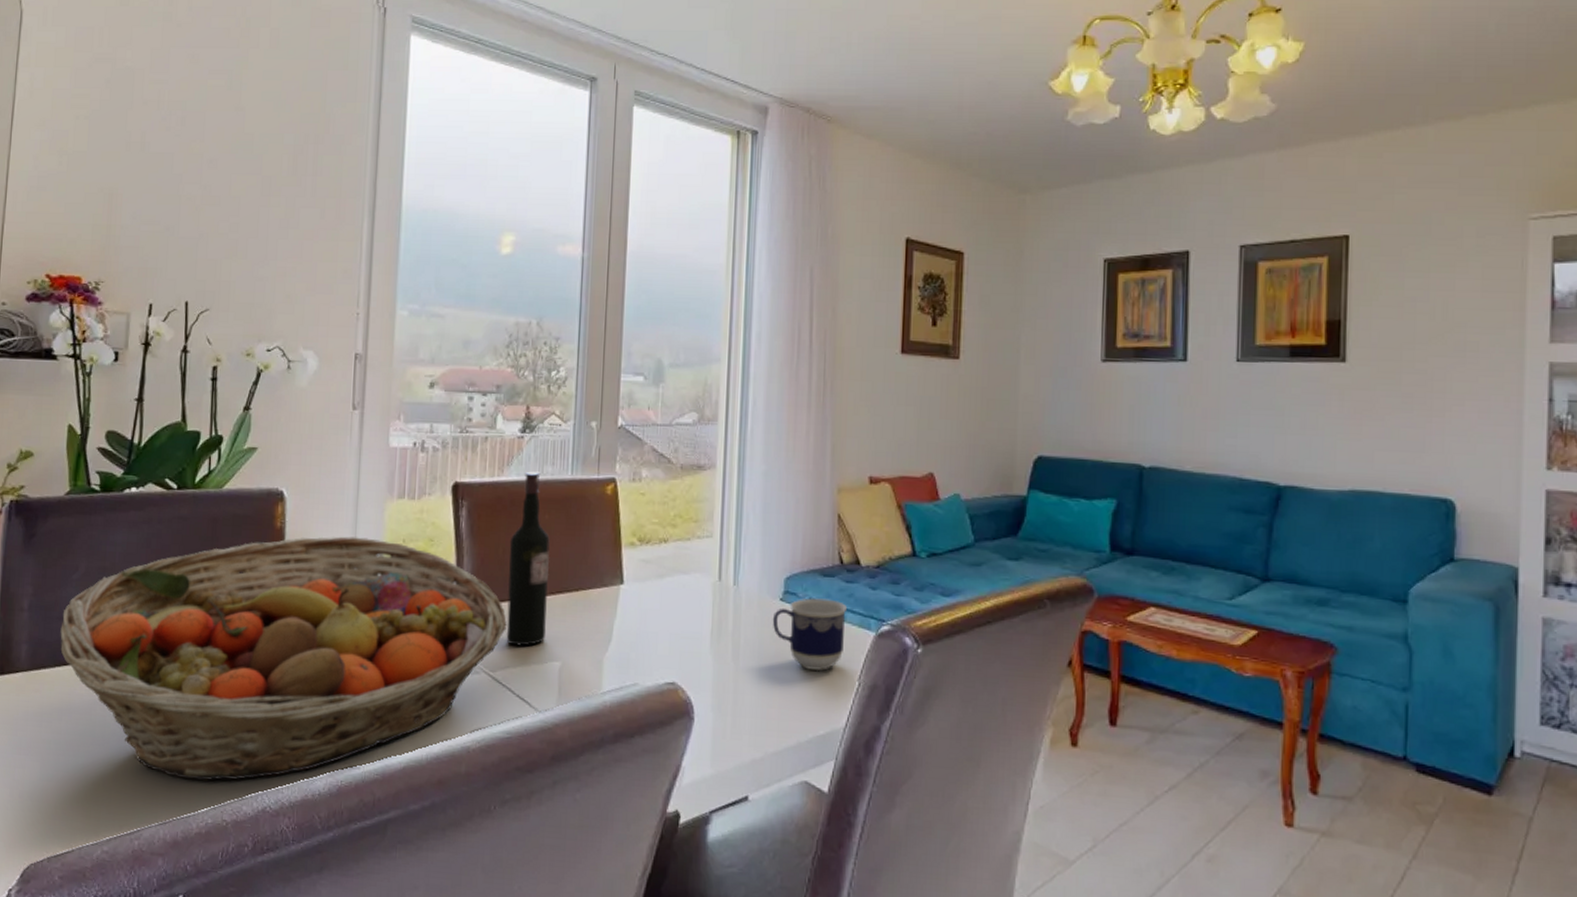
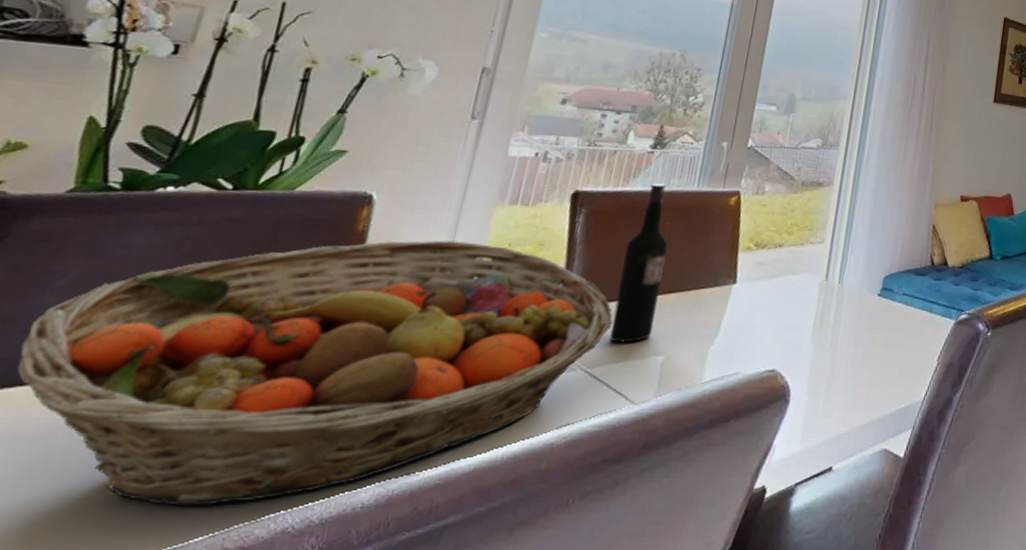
cup: present [772,598,848,672] -> none [869,293,934,355]

